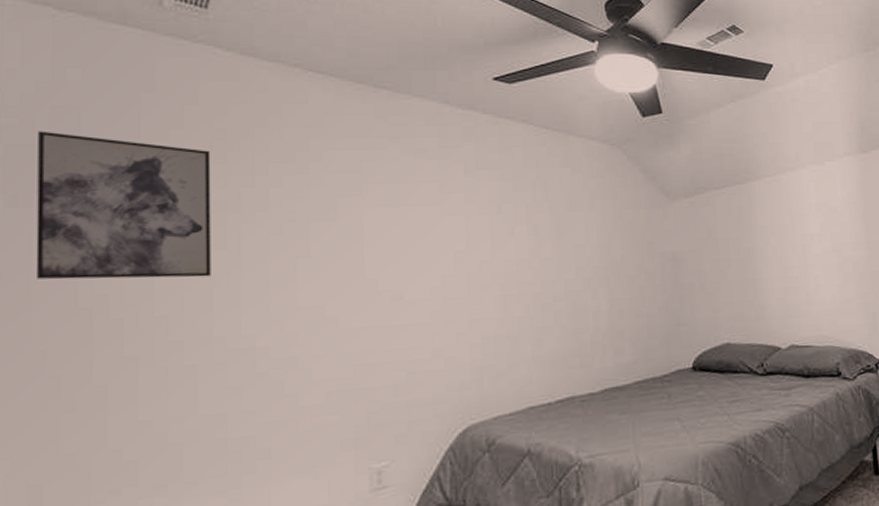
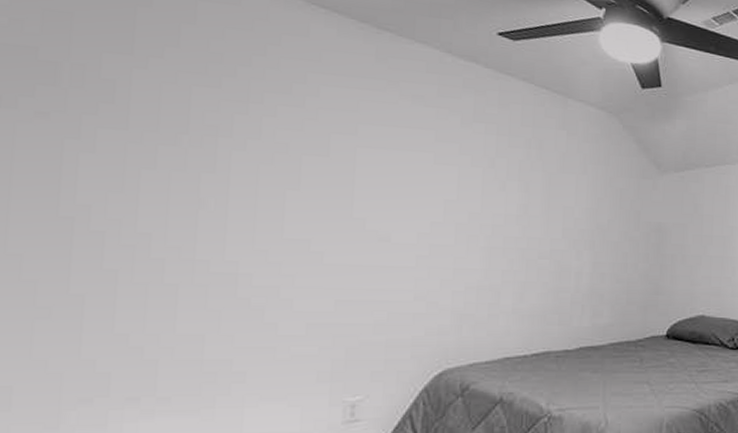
wall art: present [35,131,211,280] -> none [16,33,206,199]

